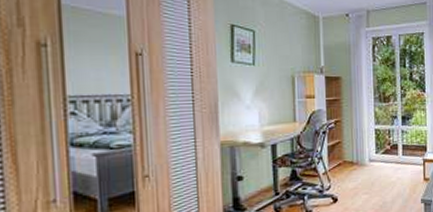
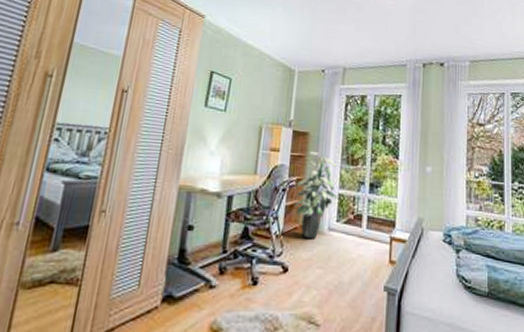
indoor plant: none [335,94,376,172] -> present [294,152,339,240]

